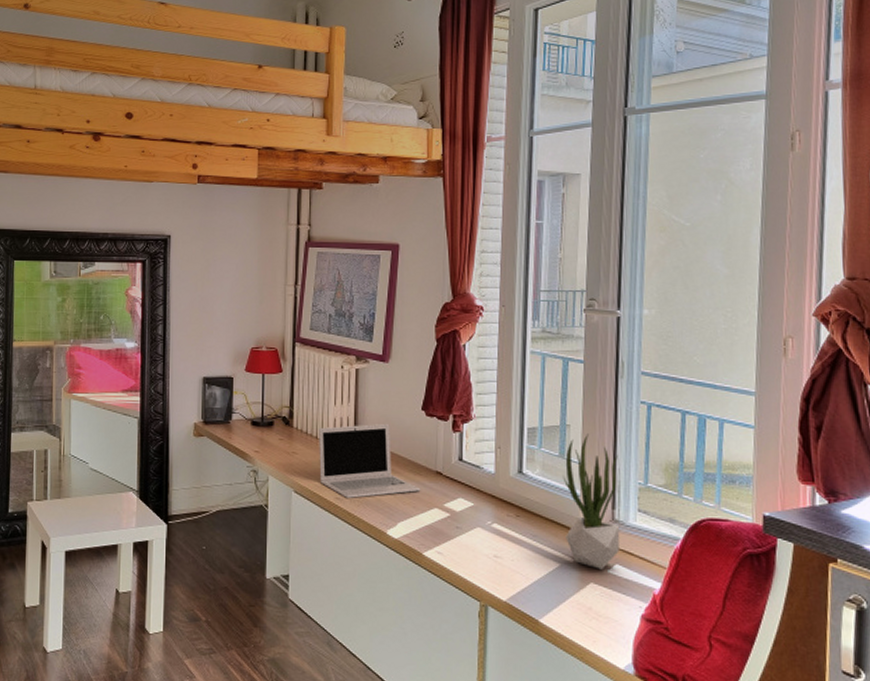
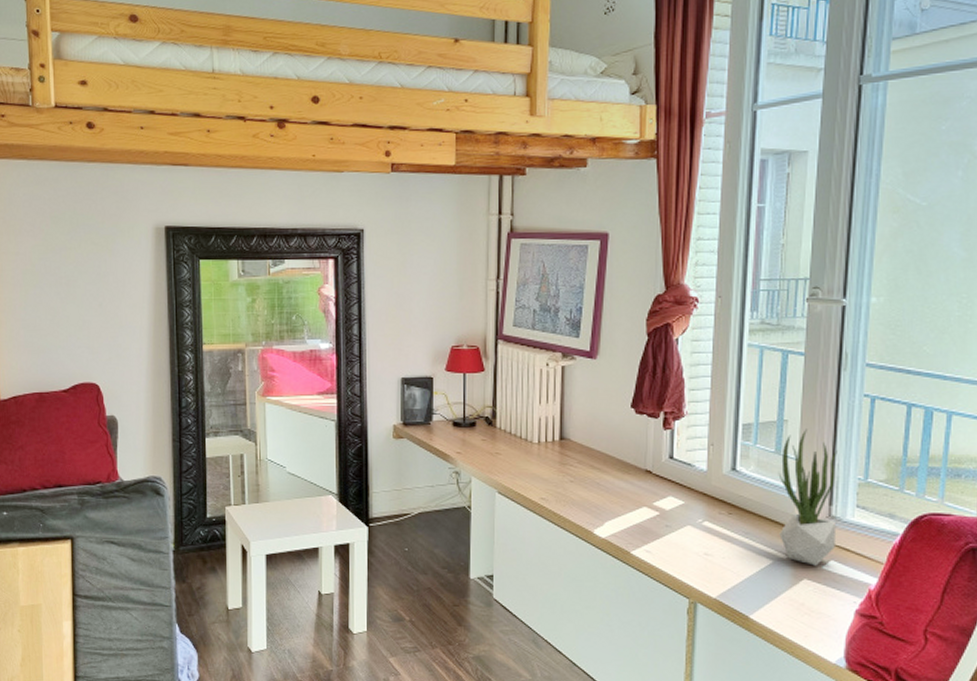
laptop: present [319,423,421,498] -> none [523,421,629,498]

